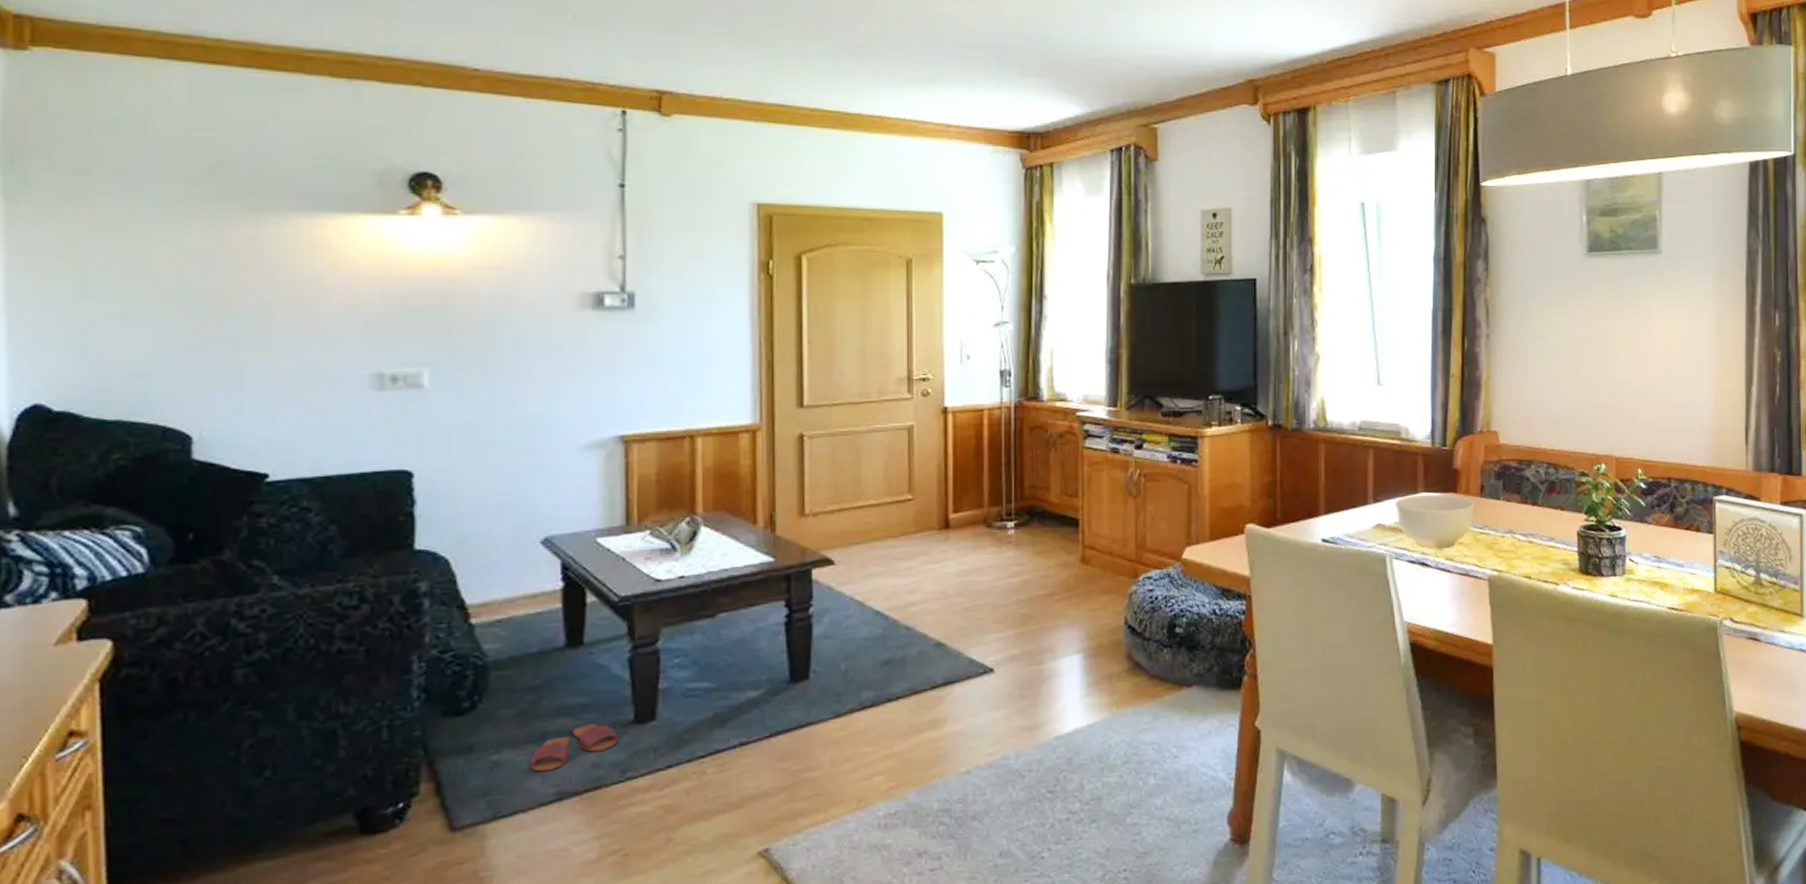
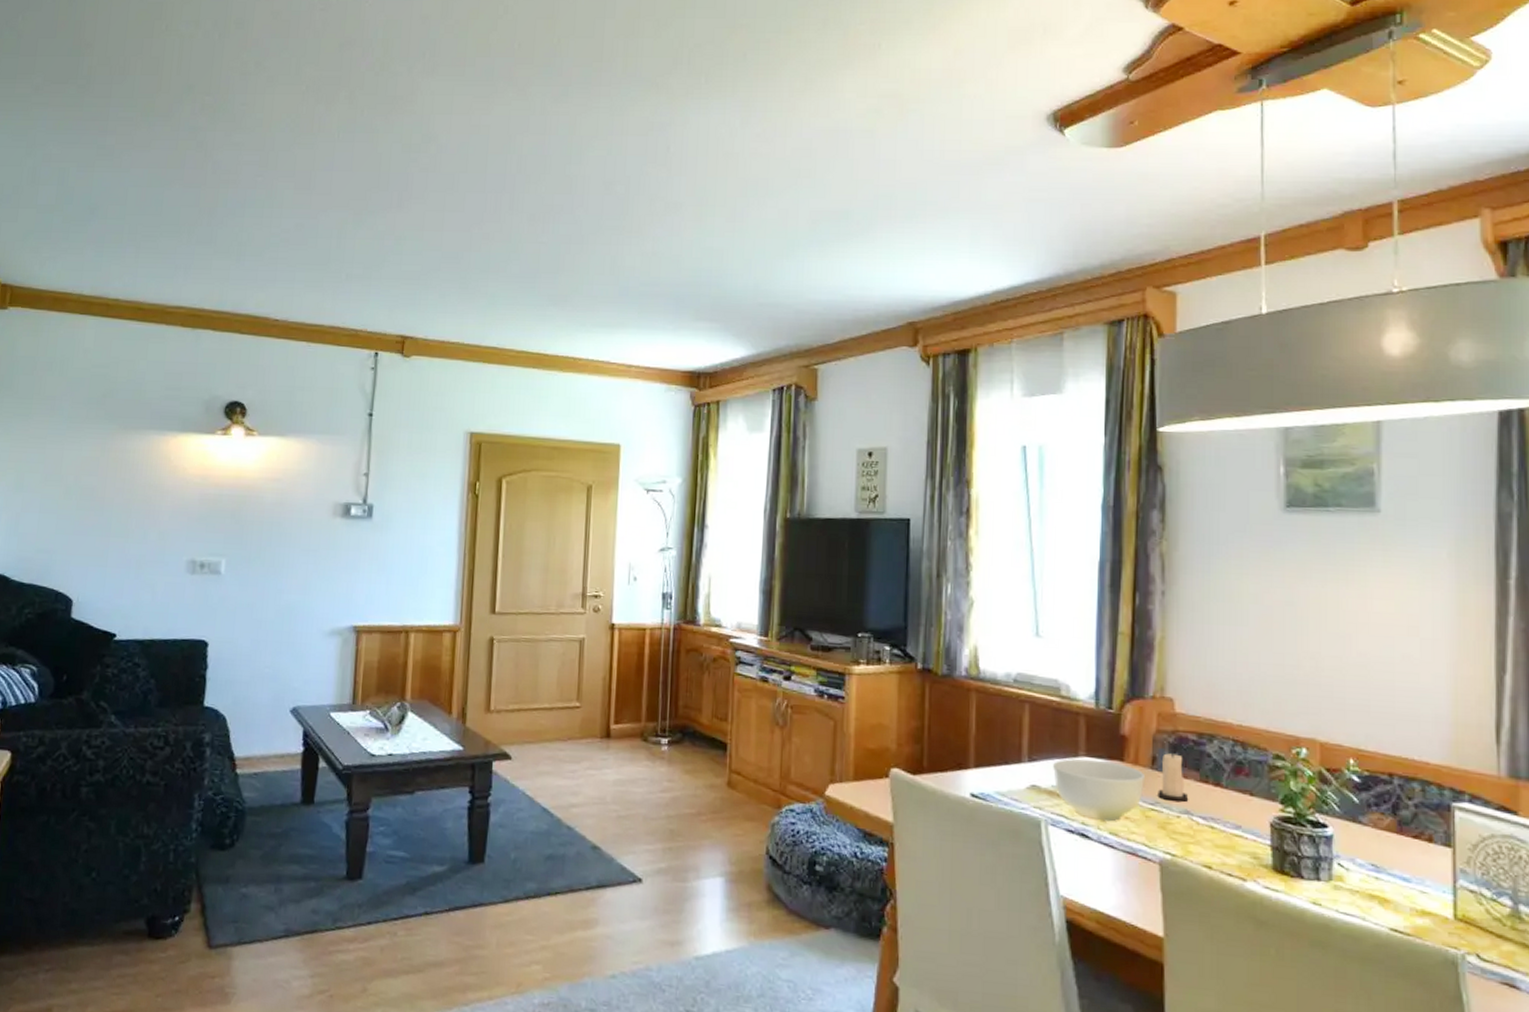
slippers: present [529,723,618,772] -> none [267,873,333,910]
candle: none [1486,478,1511,524] -> present [1158,751,1188,803]

